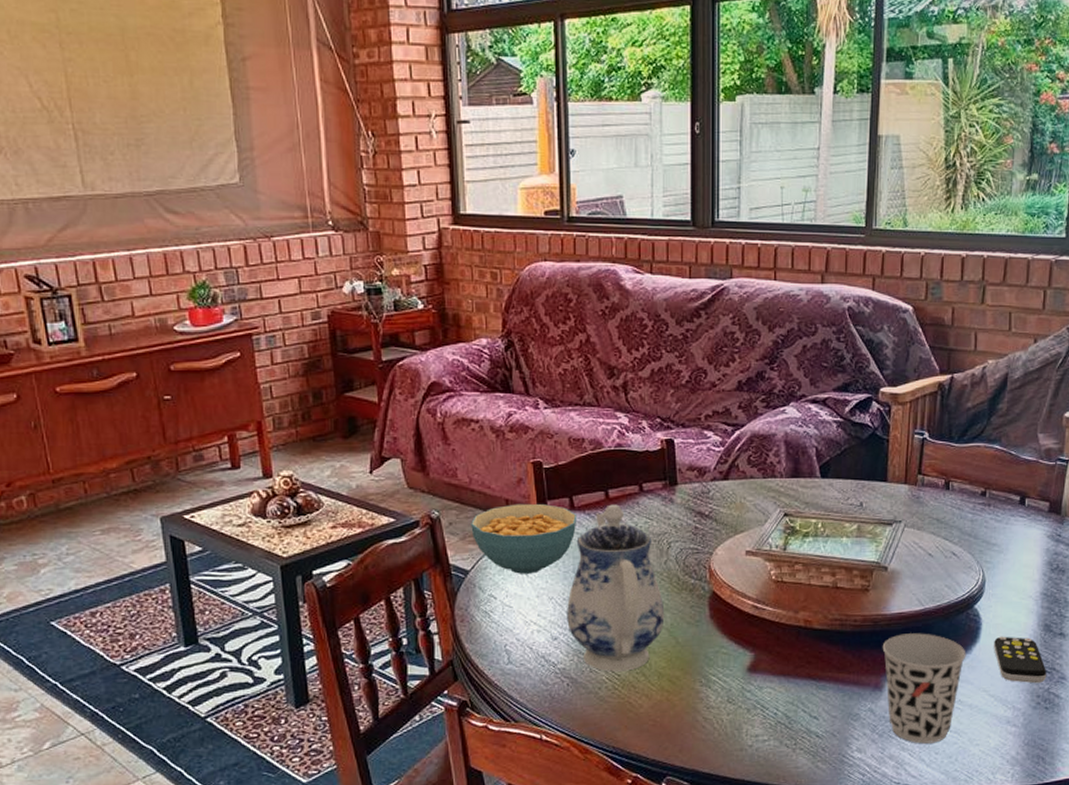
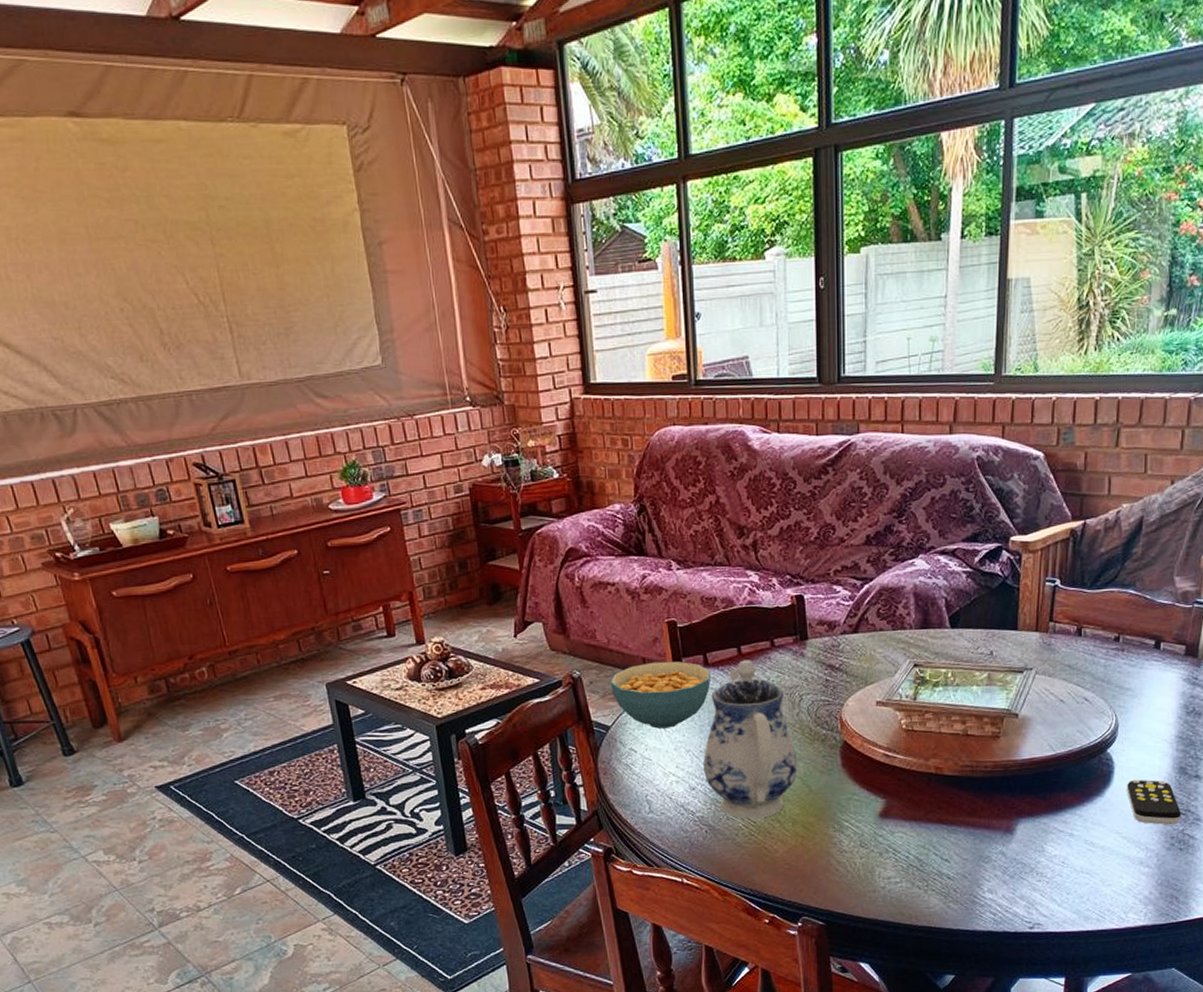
cup: present [882,633,966,744] -> none [1013,777,1099,885]

